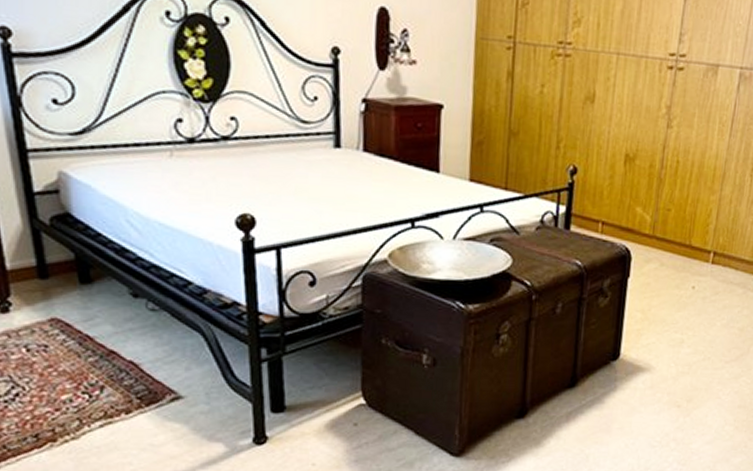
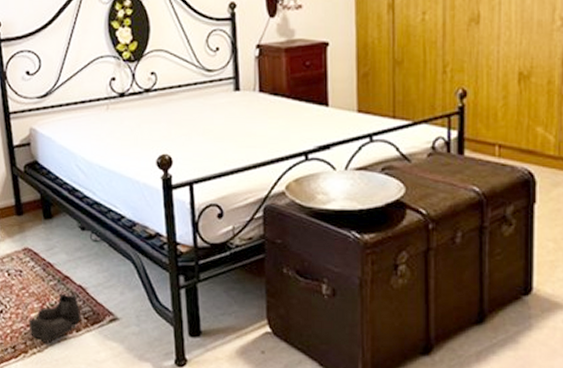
boots: none [57,369,133,429] -> present [28,292,81,343]

